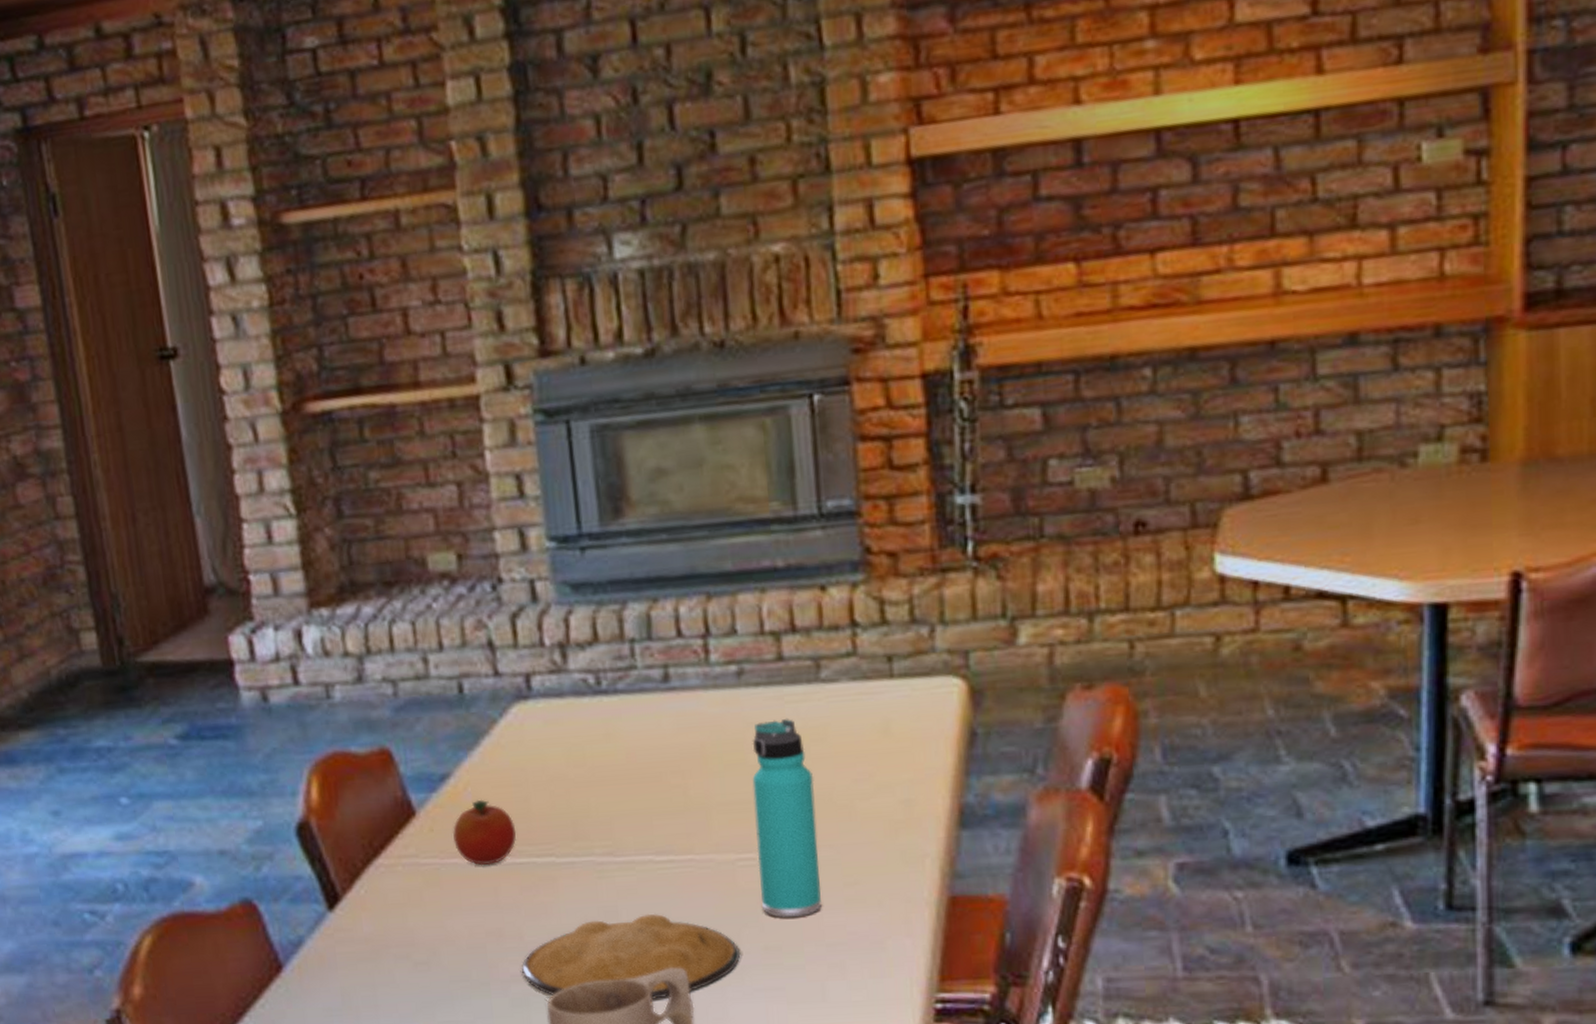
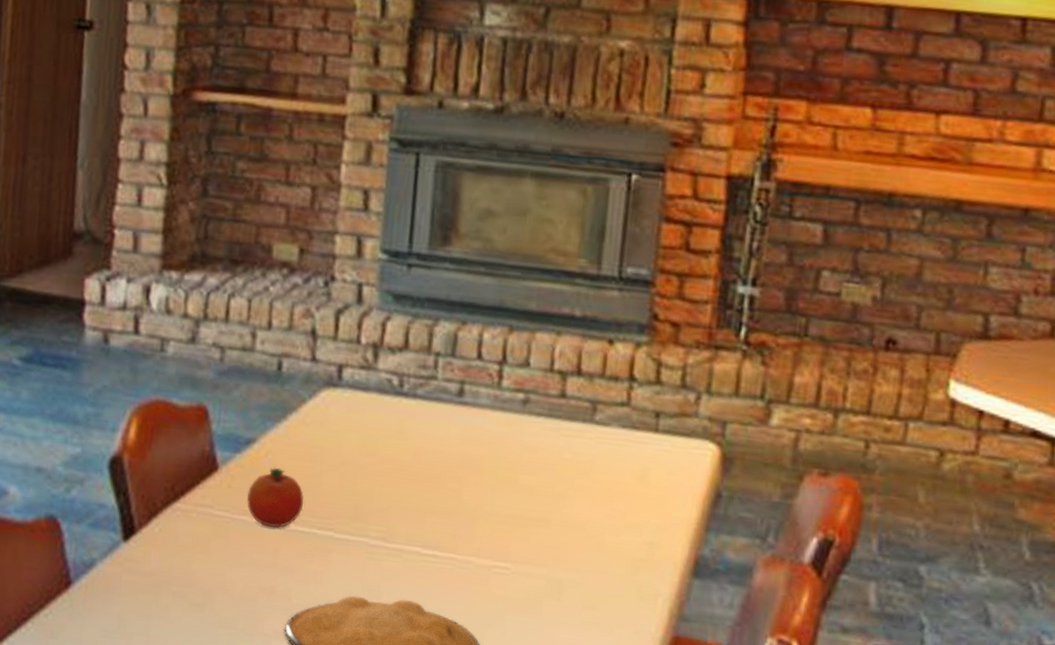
thermos bottle: present [752,718,821,918] -> none [507,448,574,629]

